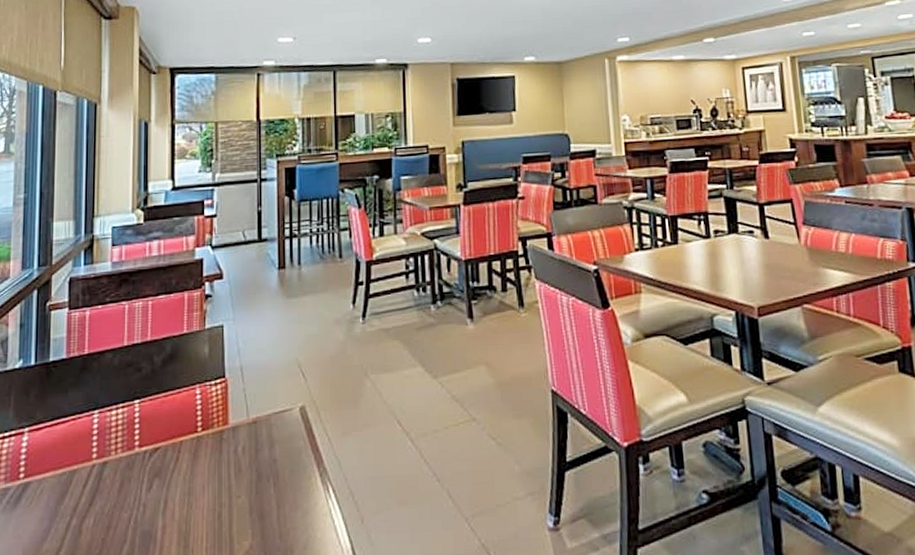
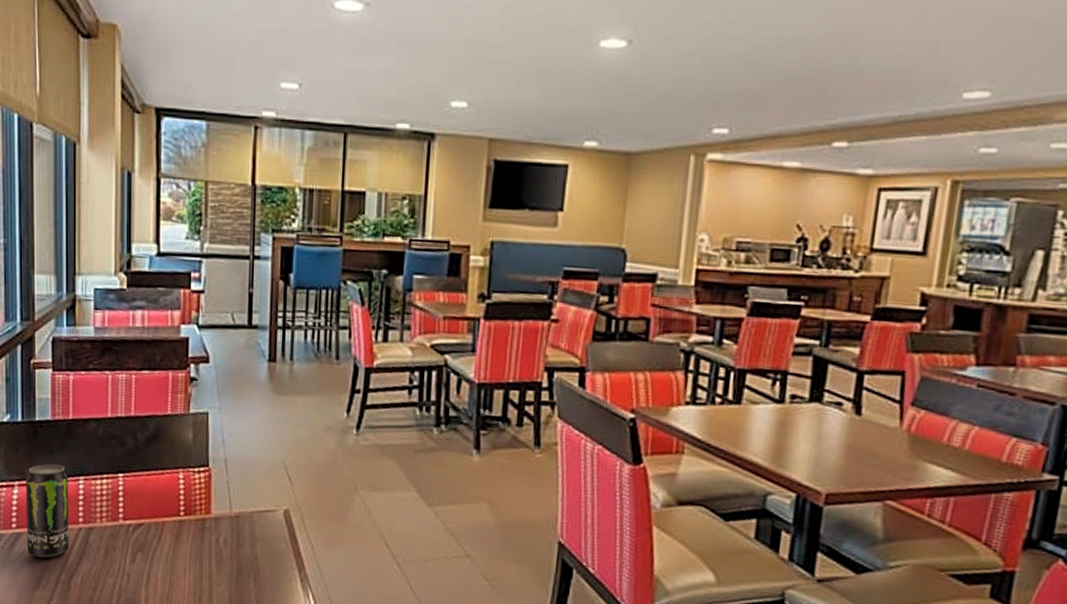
beverage can: none [35,402,82,505] -> present [25,464,70,558]

